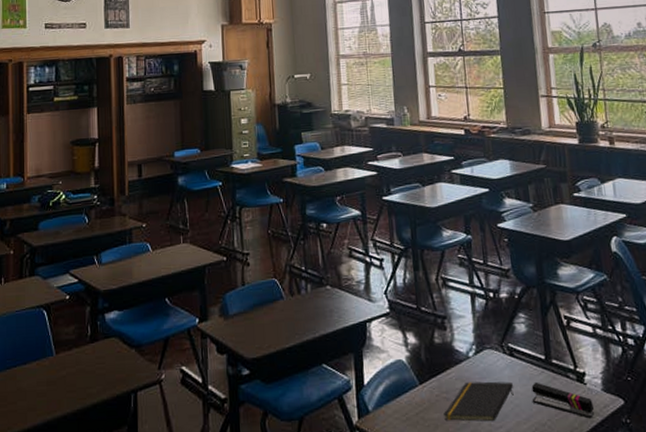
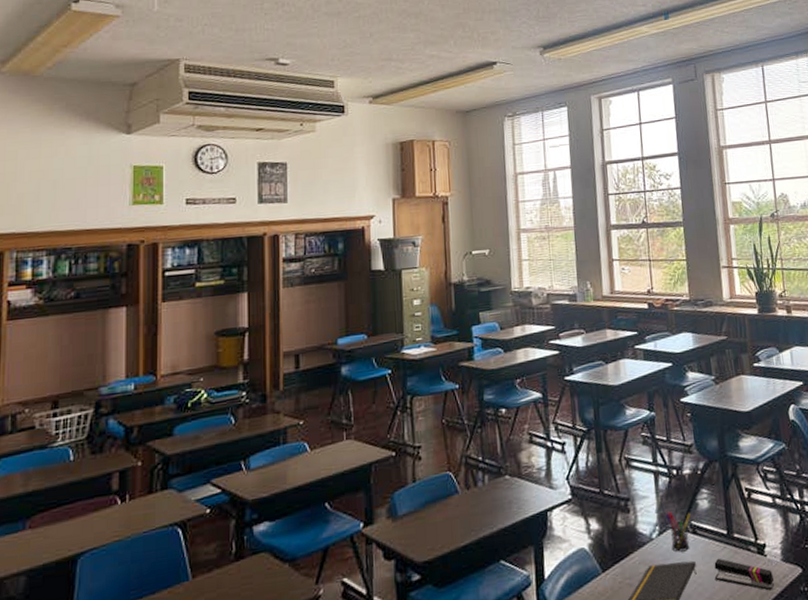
pen holder: none [482,331,508,372] -> present [665,510,691,552]

